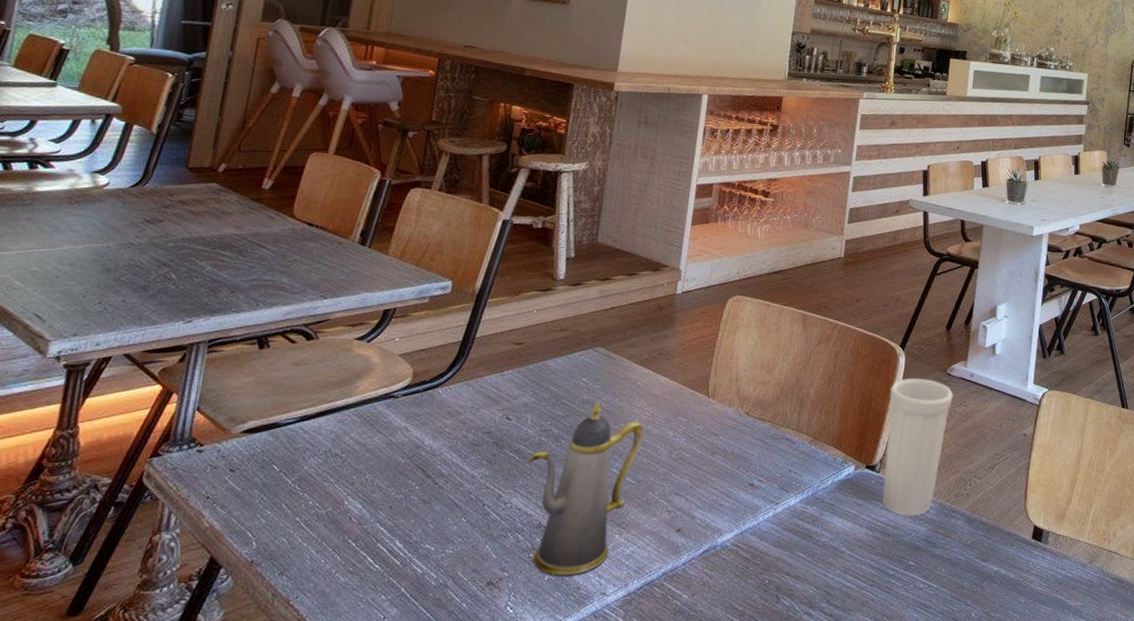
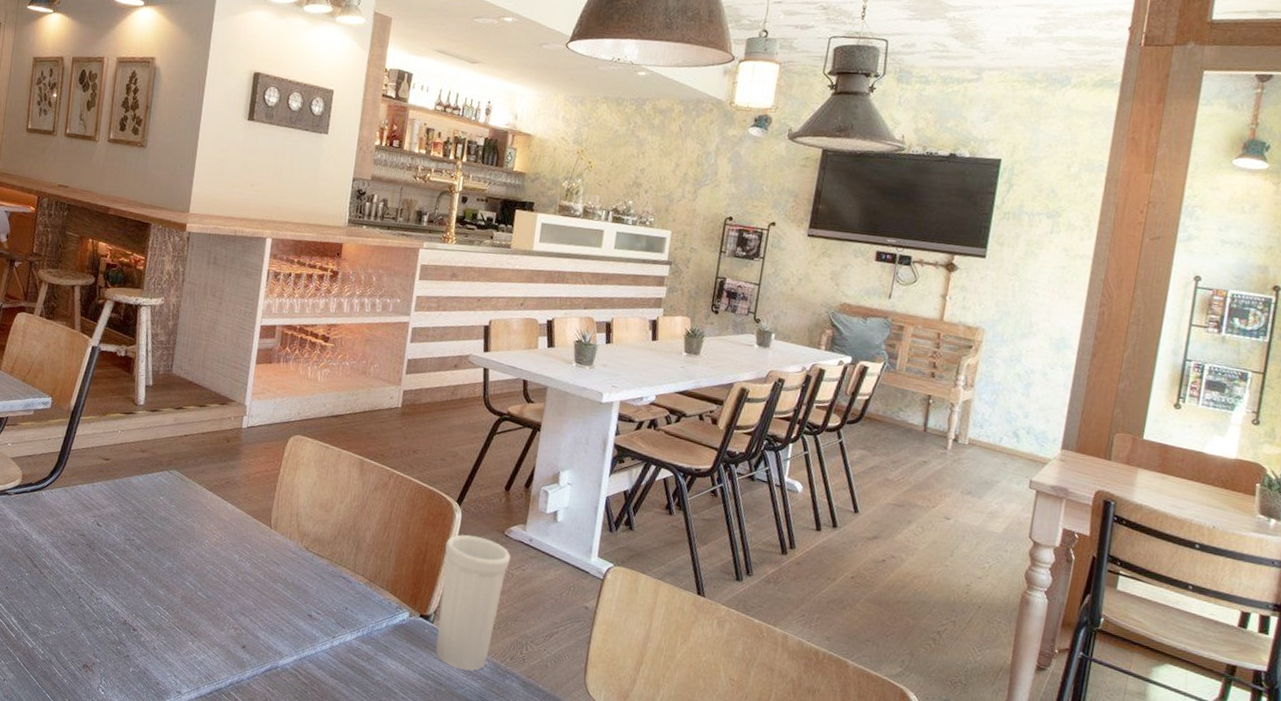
coffee pot: present [528,401,644,576] -> none [115,519,213,672]

